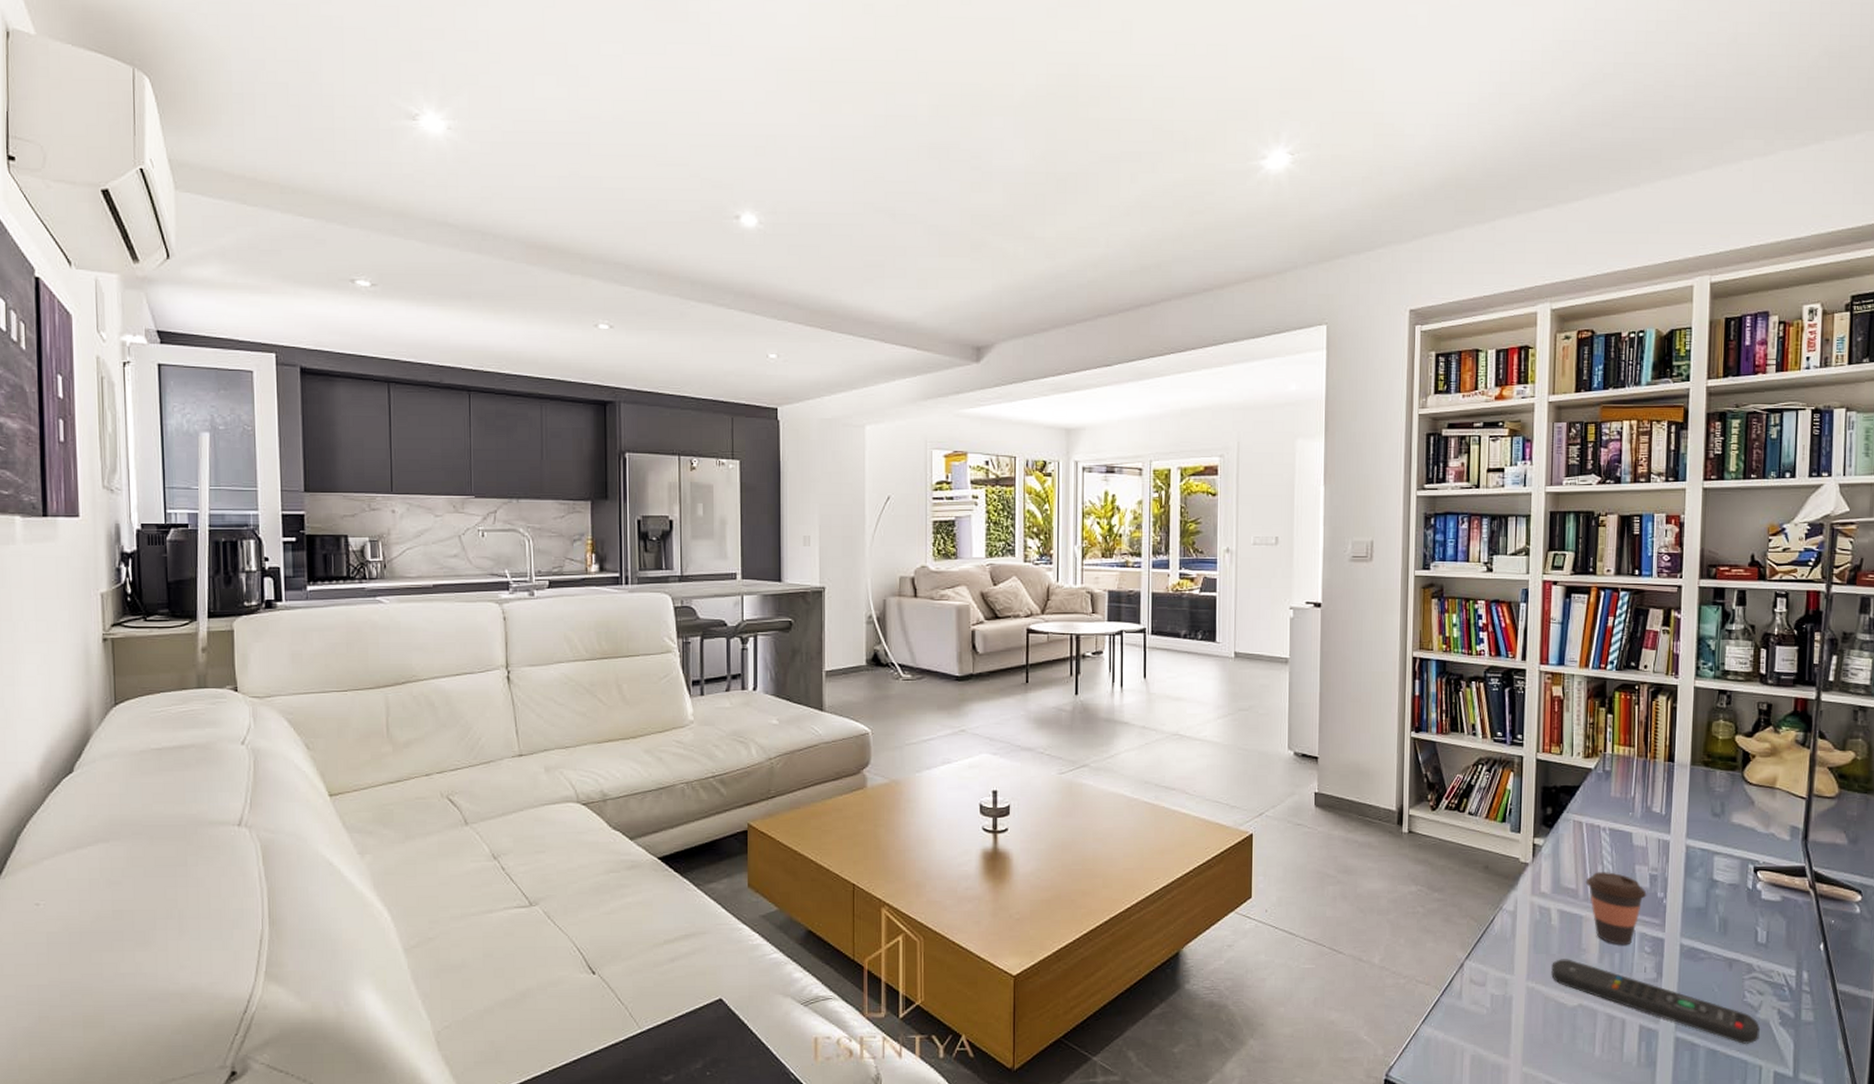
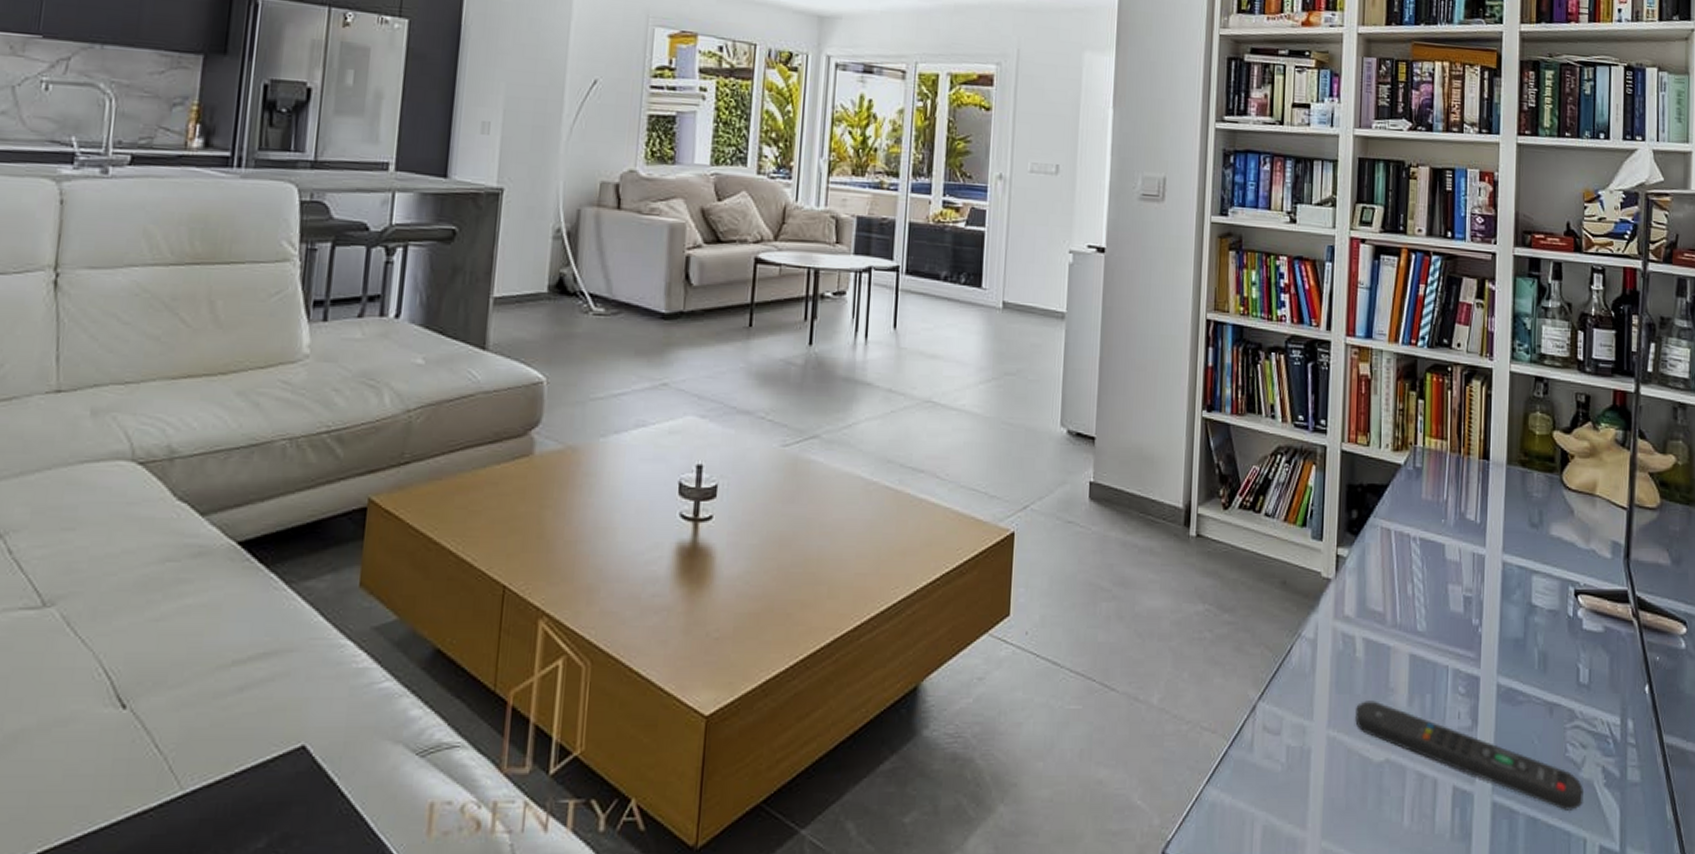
coffee cup: present [1585,872,1647,946] -> none [1394,592,1461,685]

